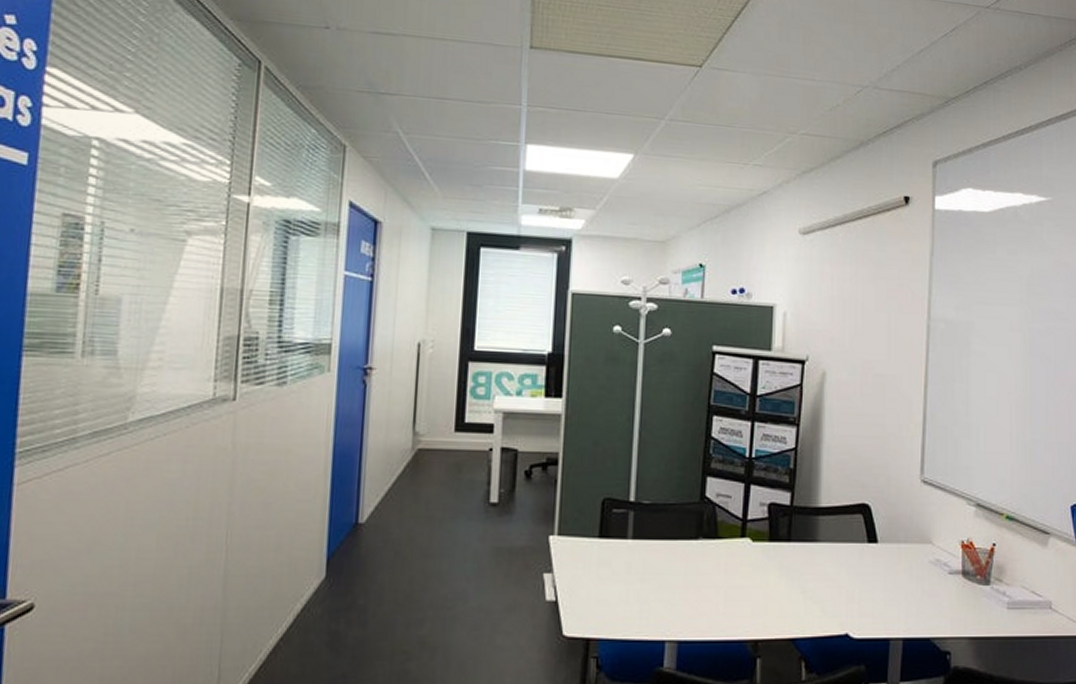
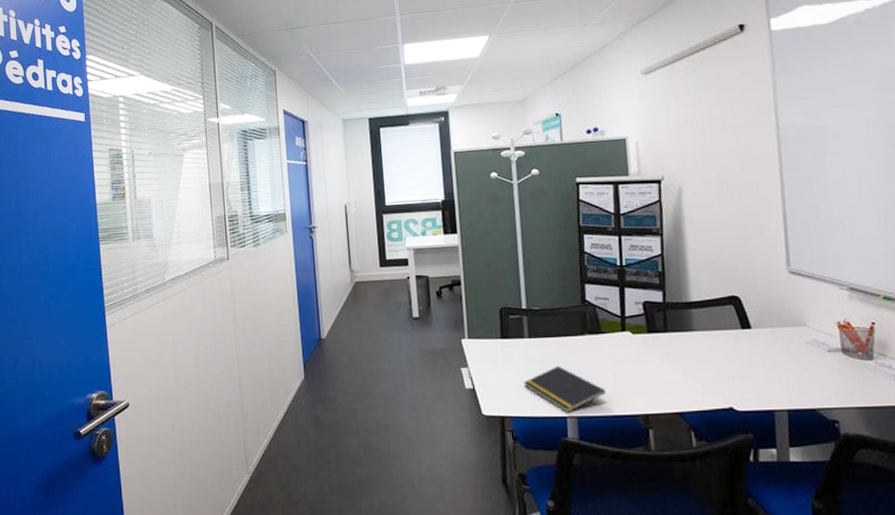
notepad: none [619,575,715,637] -> present [523,365,606,414]

